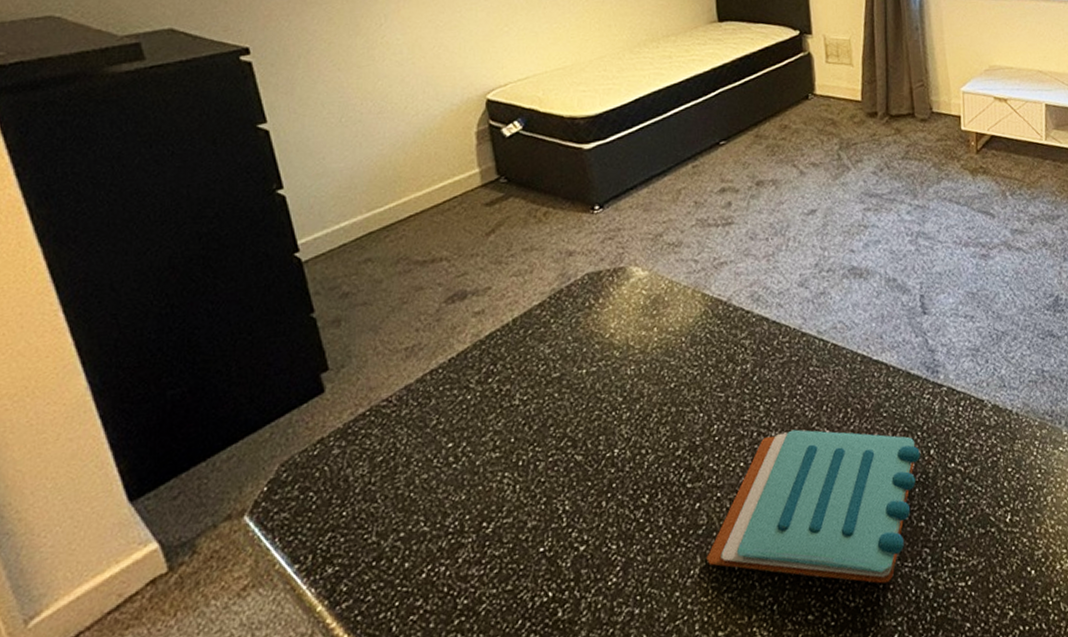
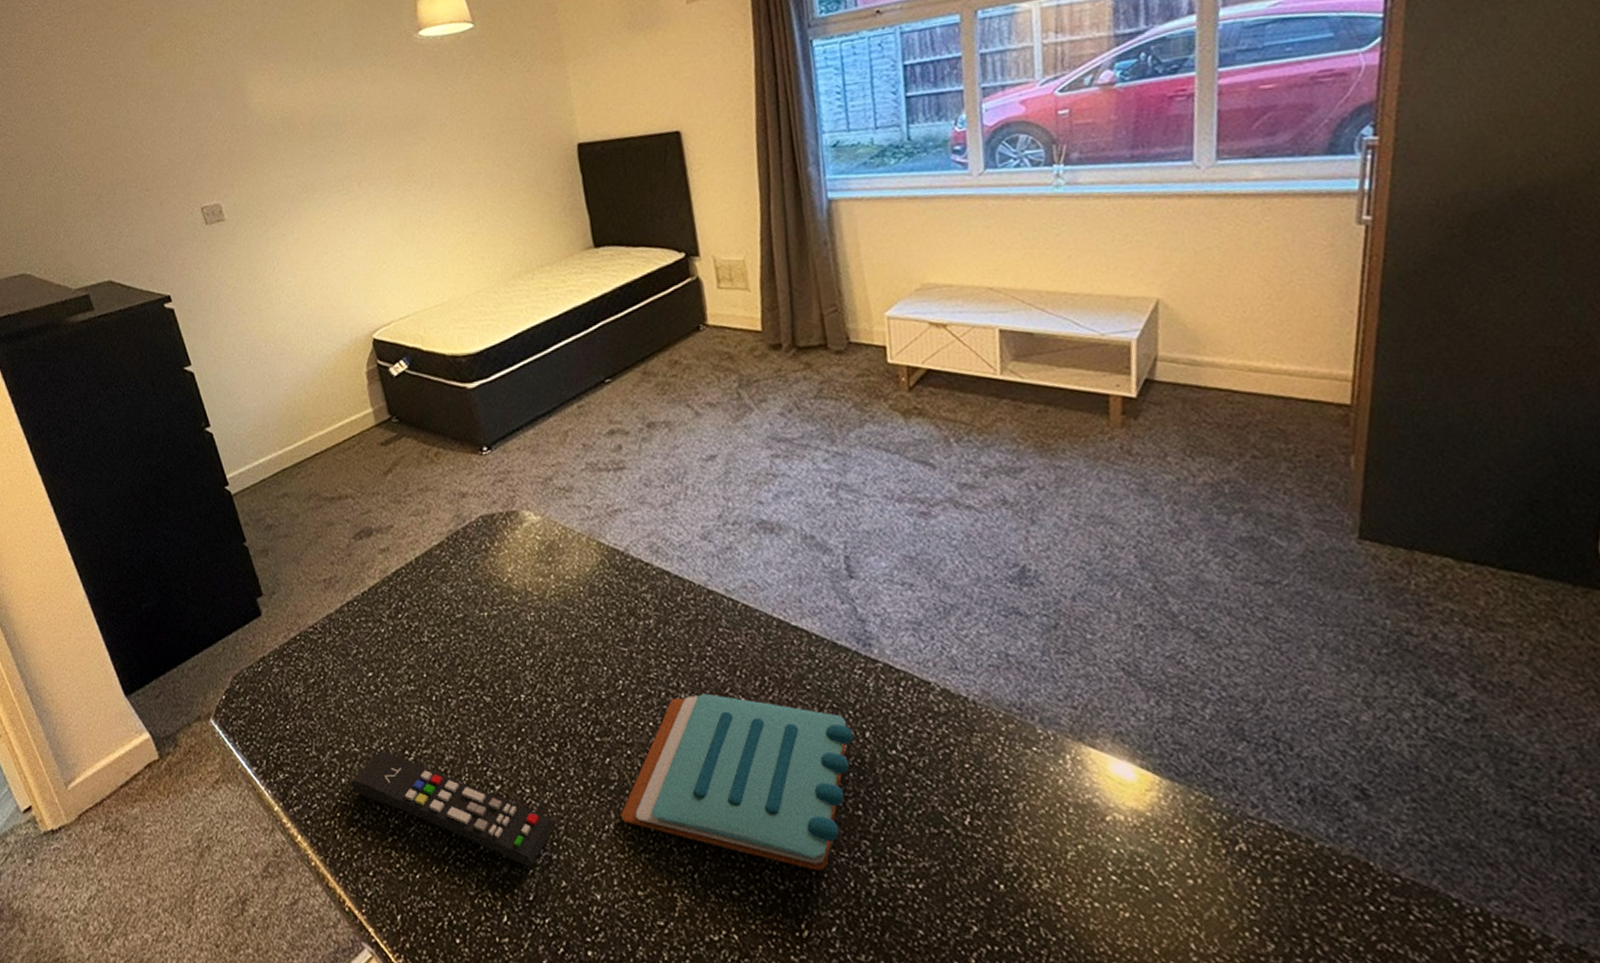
remote control: none [415,525,639,627] -> present [350,750,555,867]

